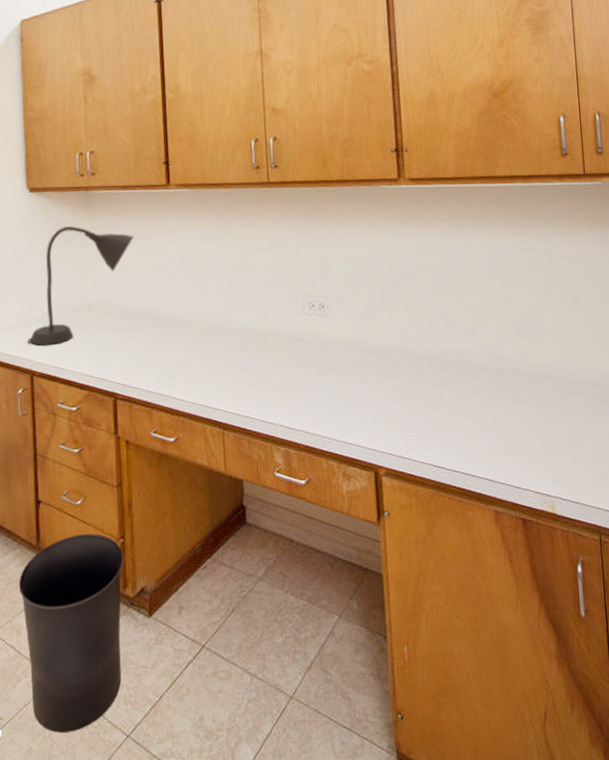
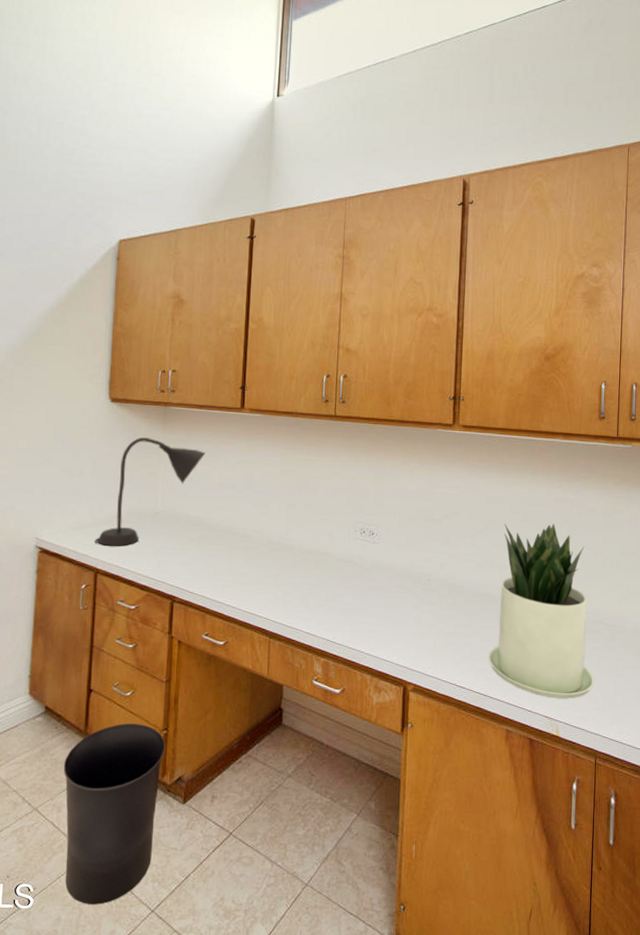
planter: none [465,277,589,472] -> present [488,524,595,699]

